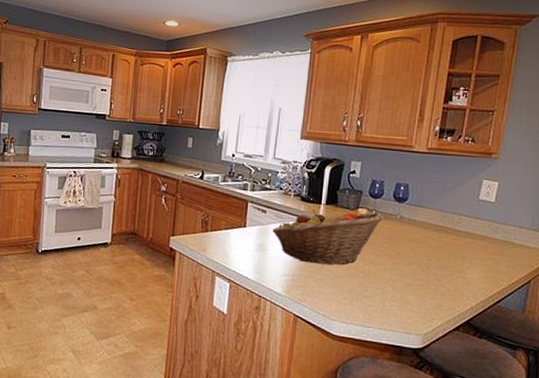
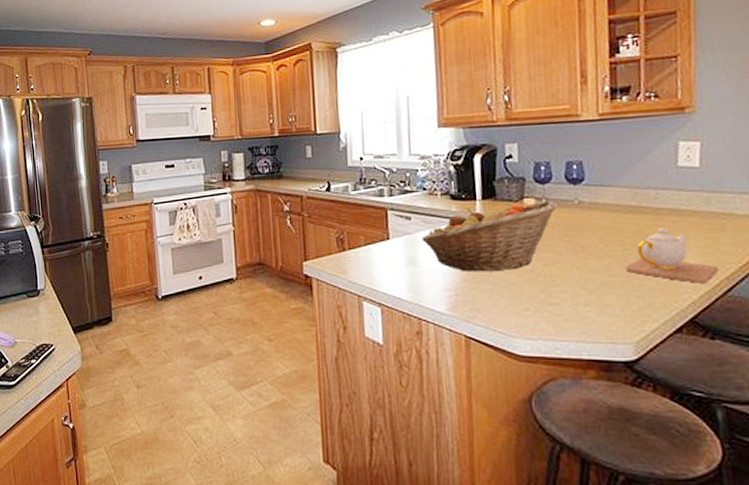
teapot: none [426,246,495,294] -> present [625,228,720,283]

